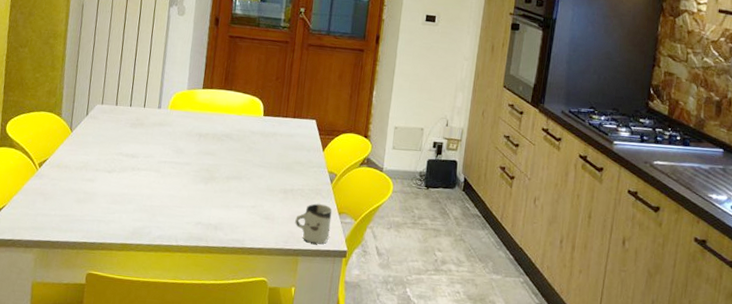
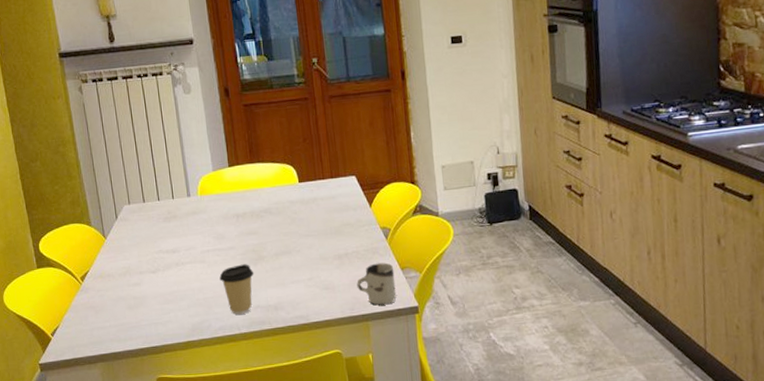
coffee cup: none [169,180,203,228] -> present [219,264,254,315]

